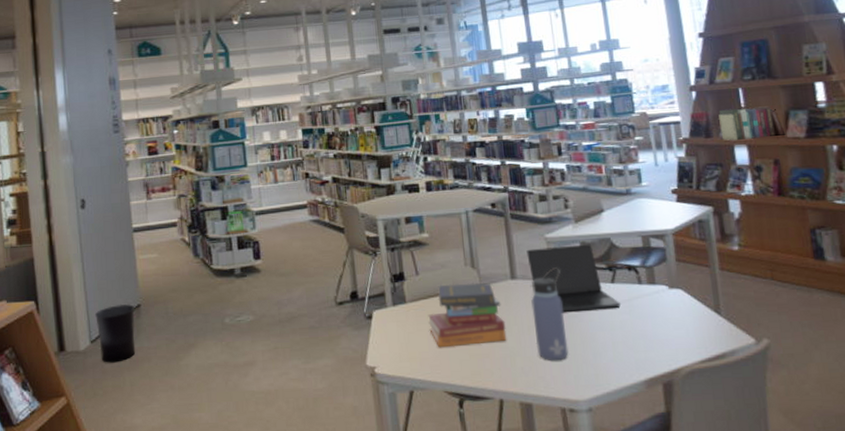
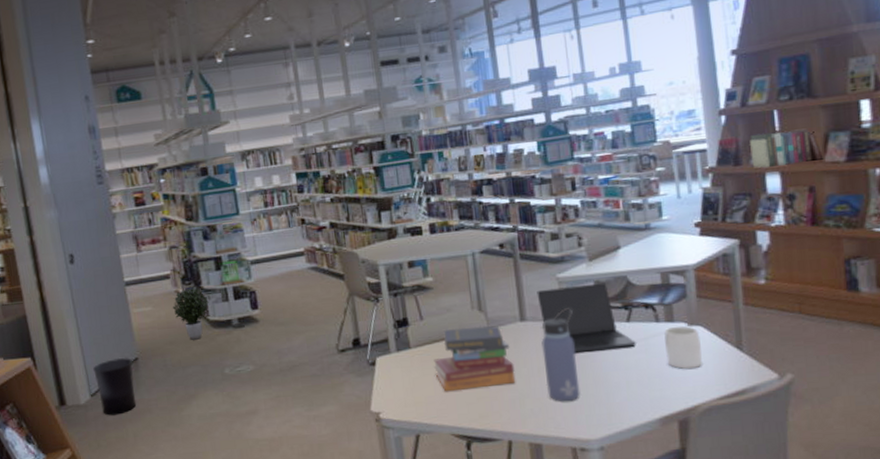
potted plant: none [177,237,213,288] -> present [172,288,209,340]
mug: none [647,288,684,332] -> present [664,326,702,370]

